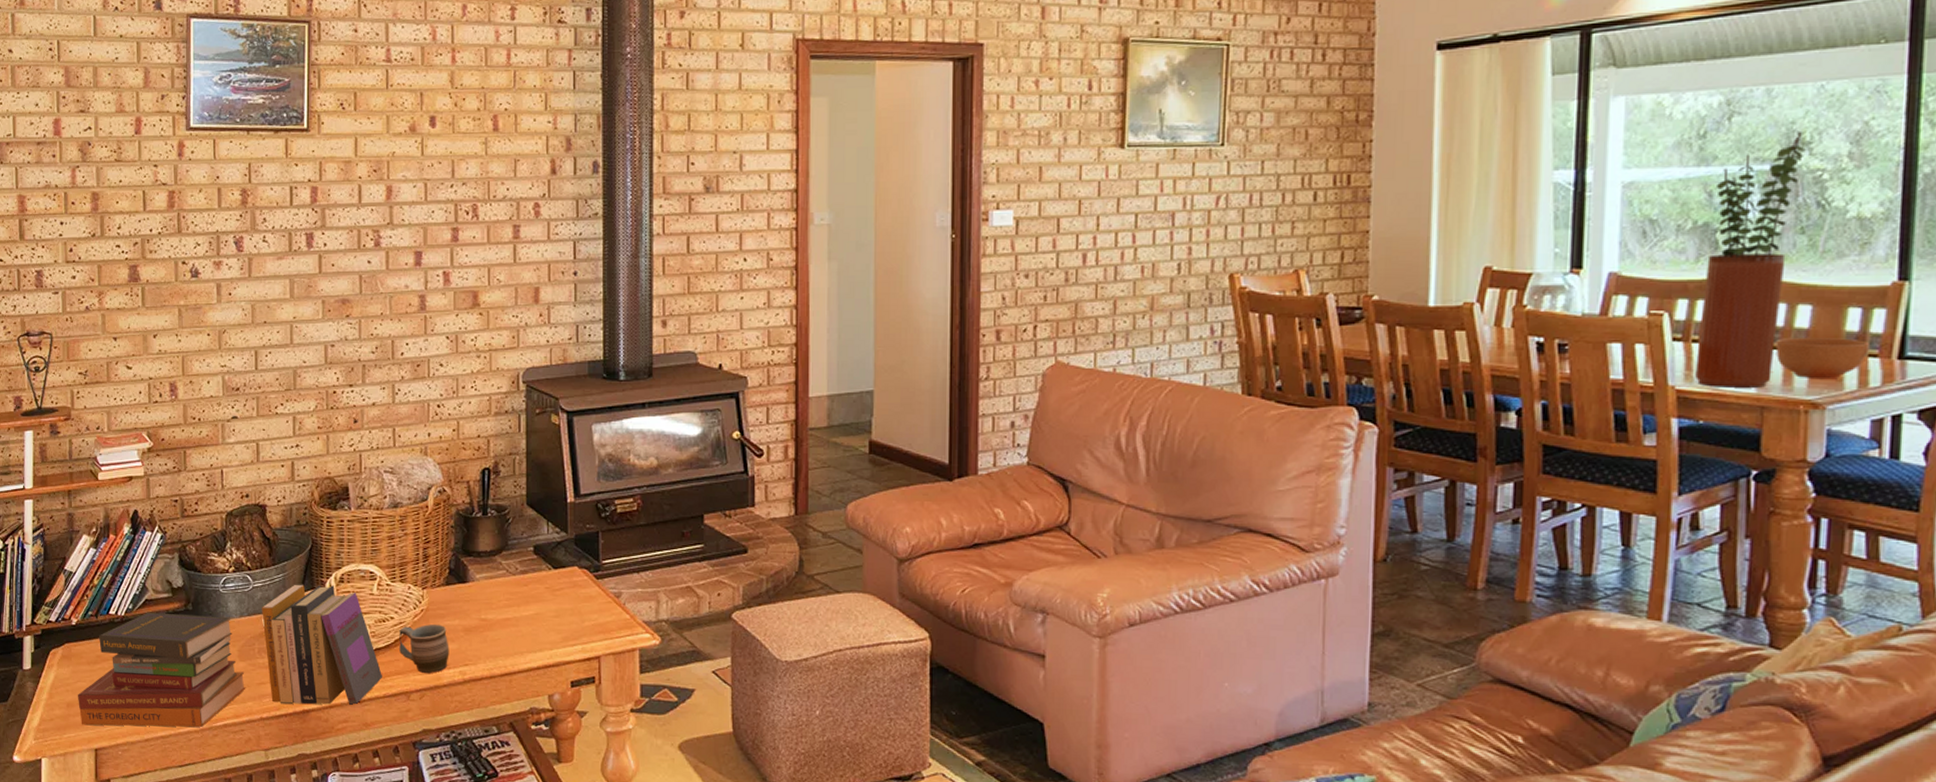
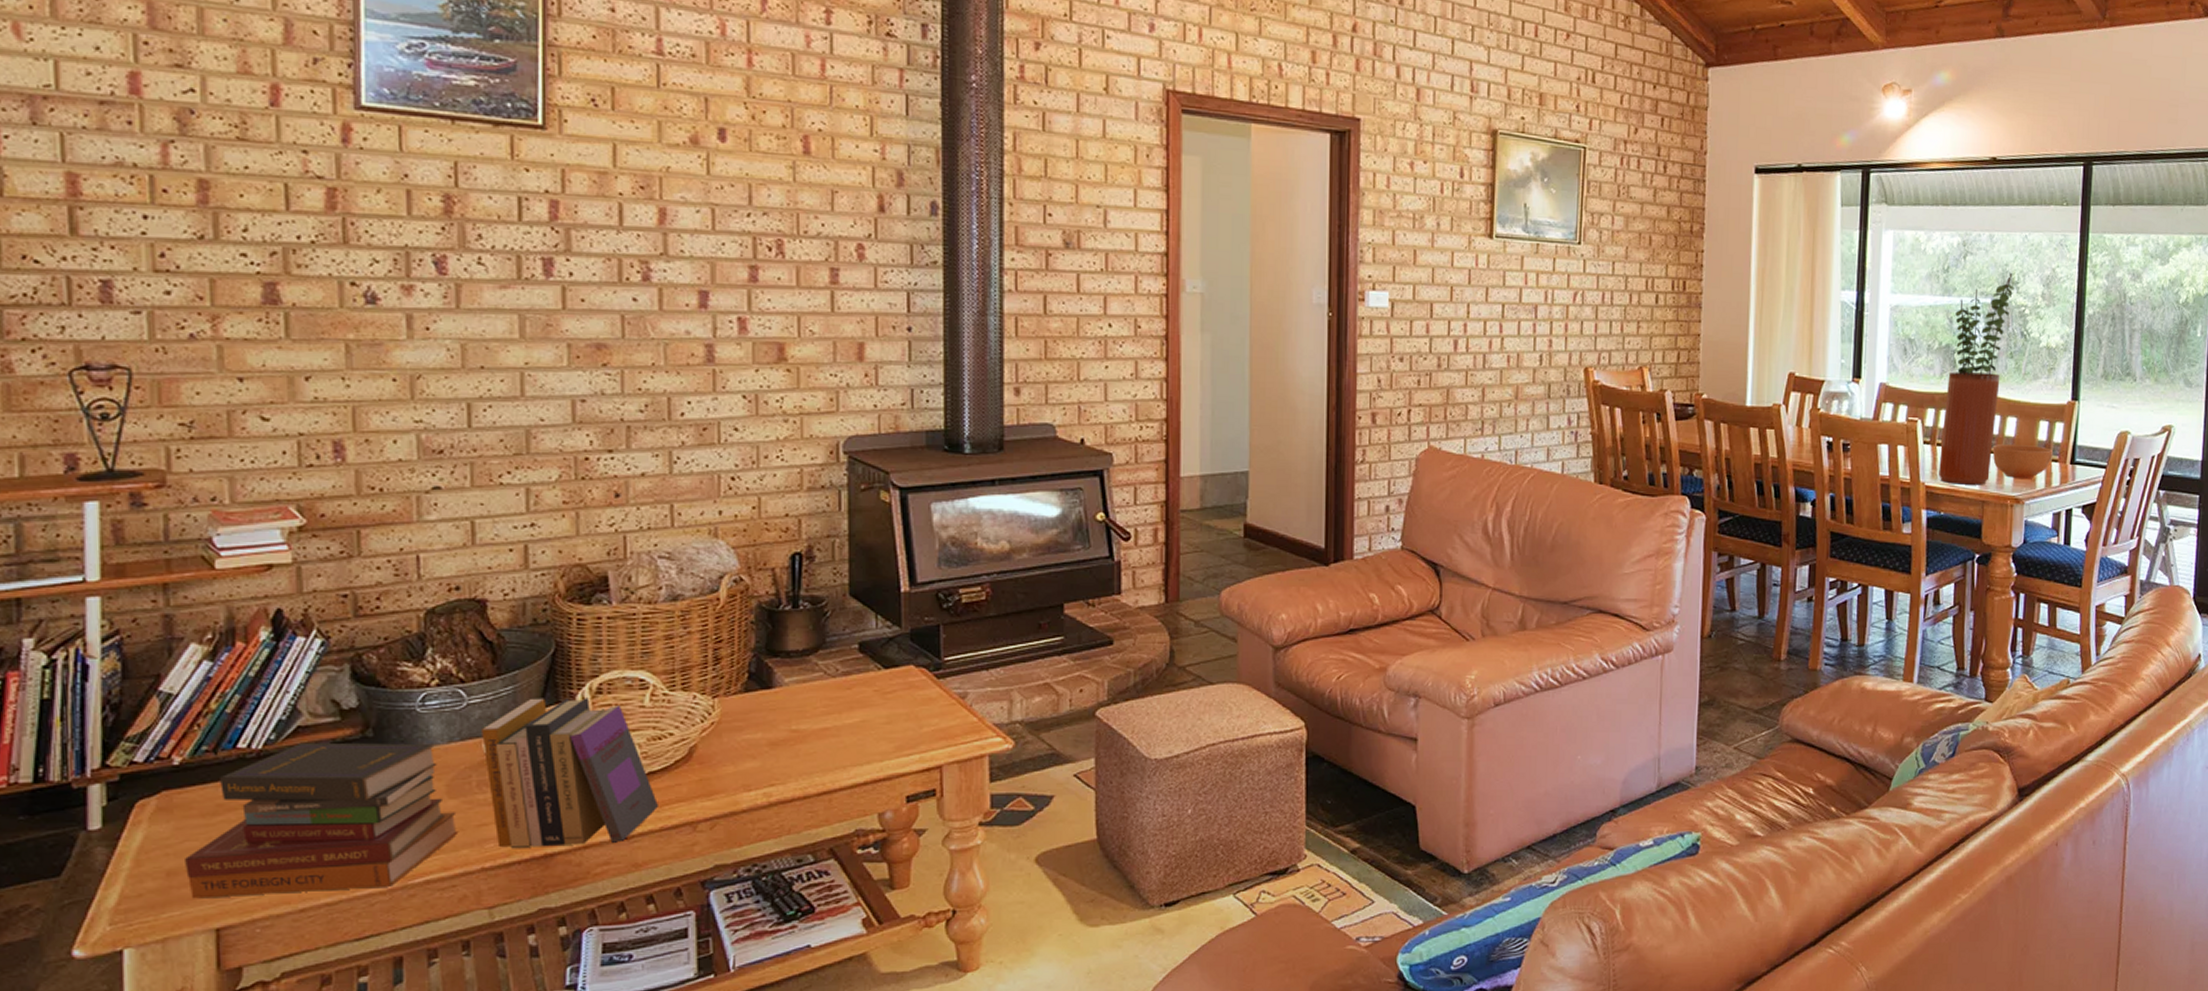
mug: present [399,624,449,674] -> none [681,740,750,799]

